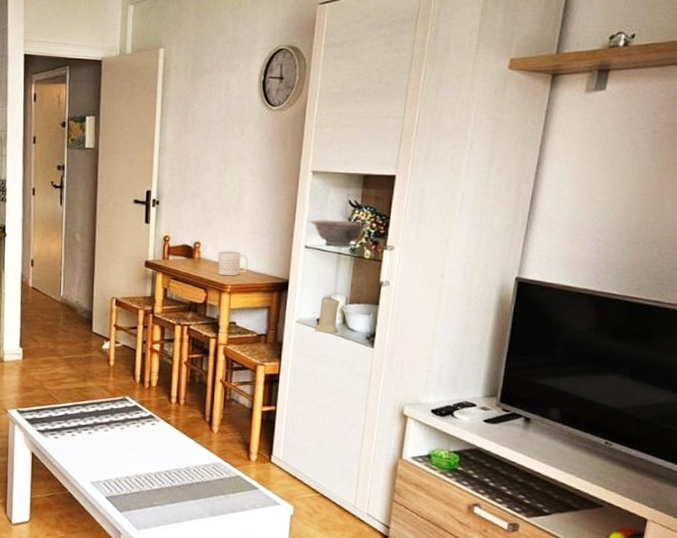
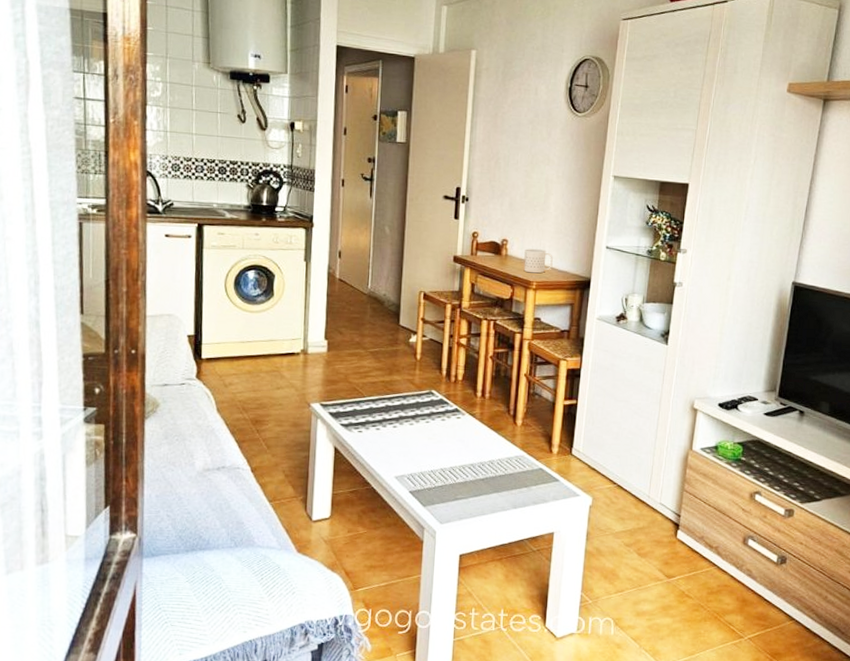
decorative bowl: present [310,220,371,246] -> none [611,222,667,248]
candle: present [315,295,340,334] -> none [614,294,637,331]

